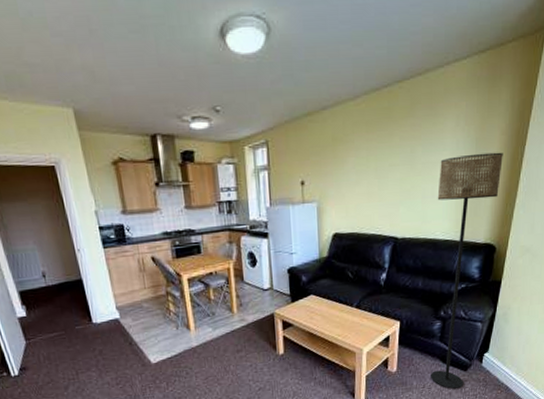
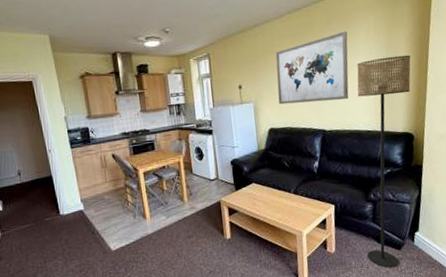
wall art: none [346,119,432,206] -> present [275,31,349,105]

